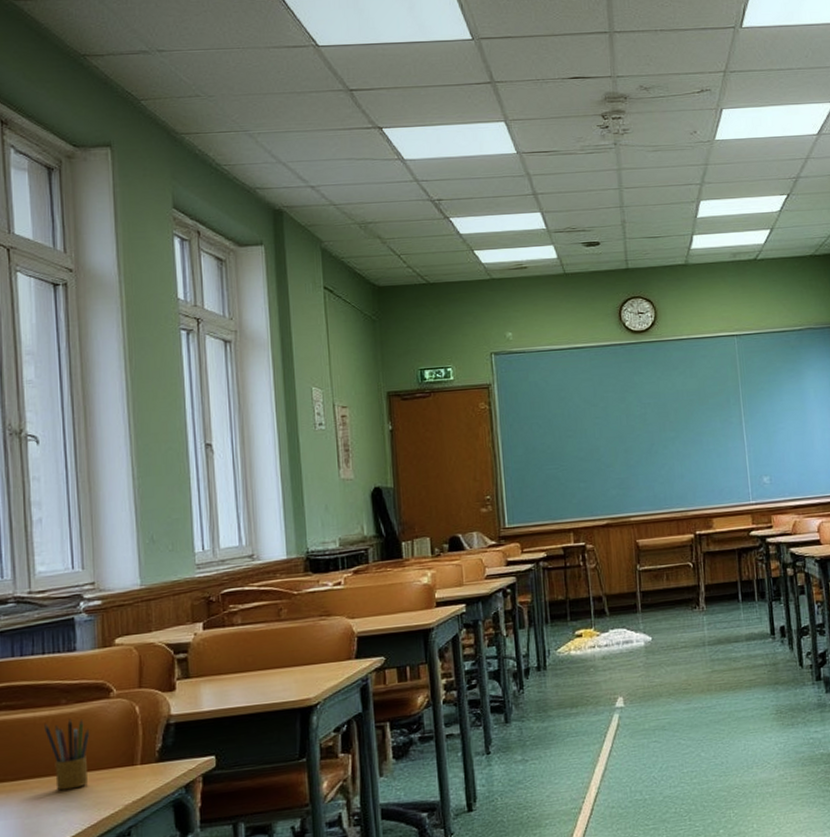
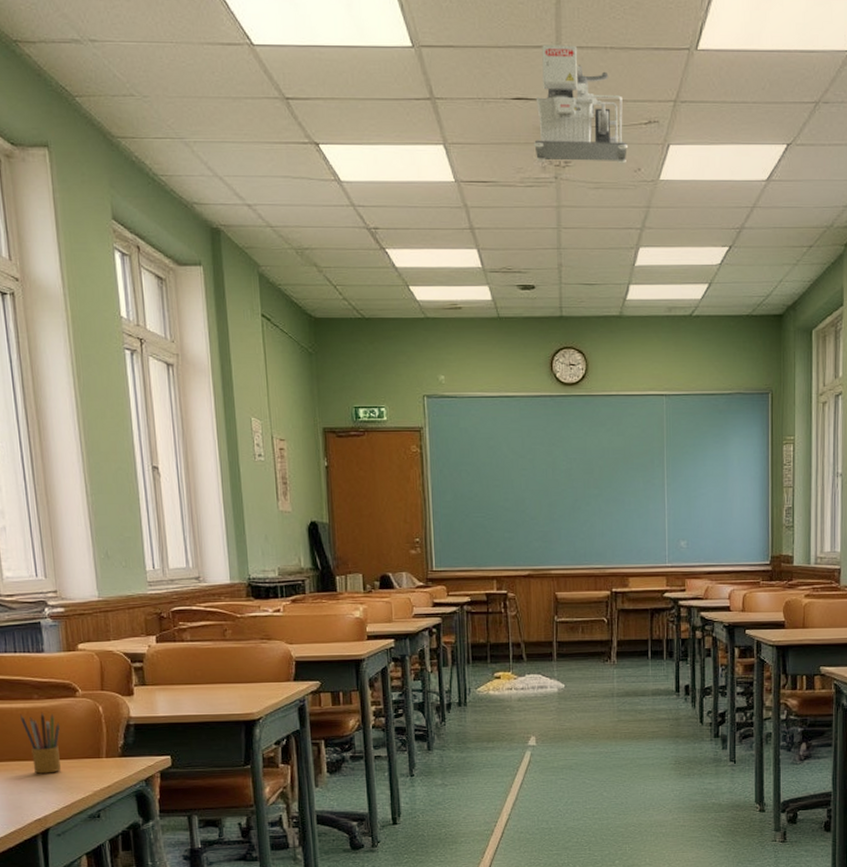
projector: none [592,30,684,131] -> present [534,44,629,164]

